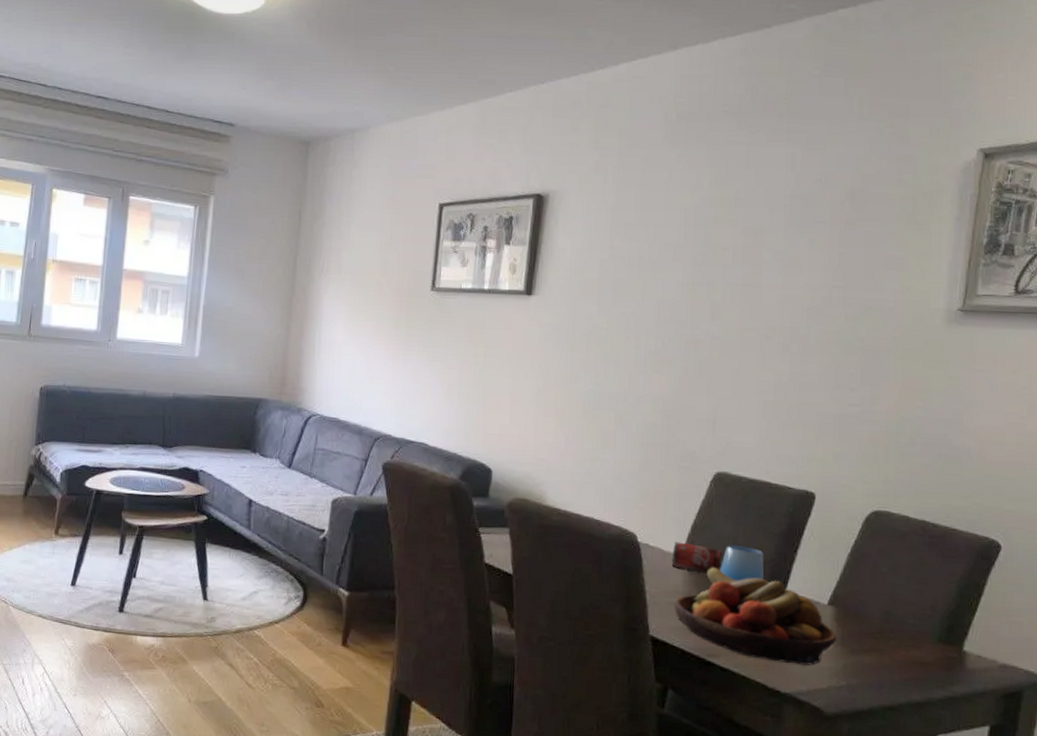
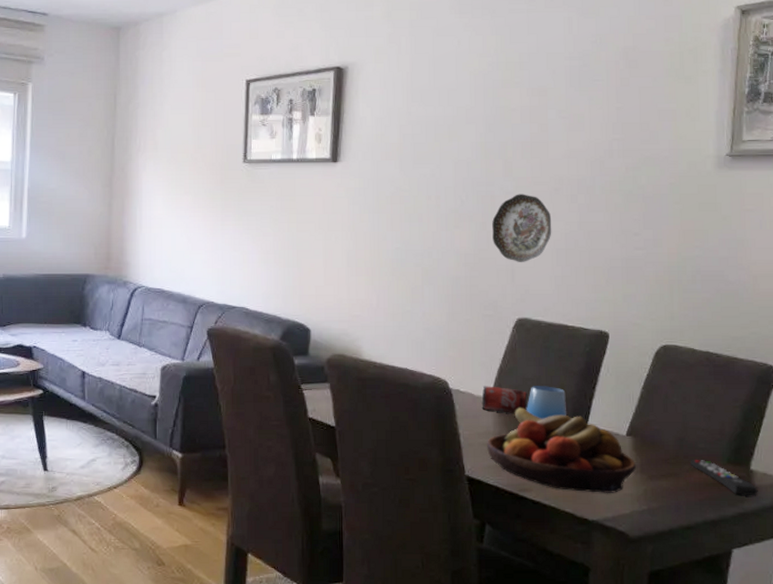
decorative plate: none [694,339,760,413] -> present [492,194,552,262]
remote control: none [896,636,970,680] -> present [690,460,758,496]

